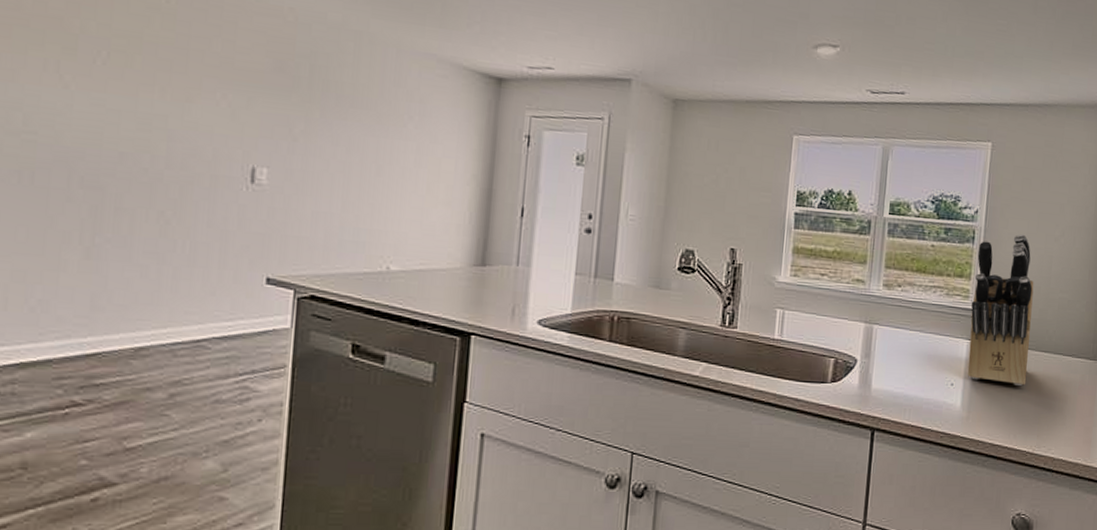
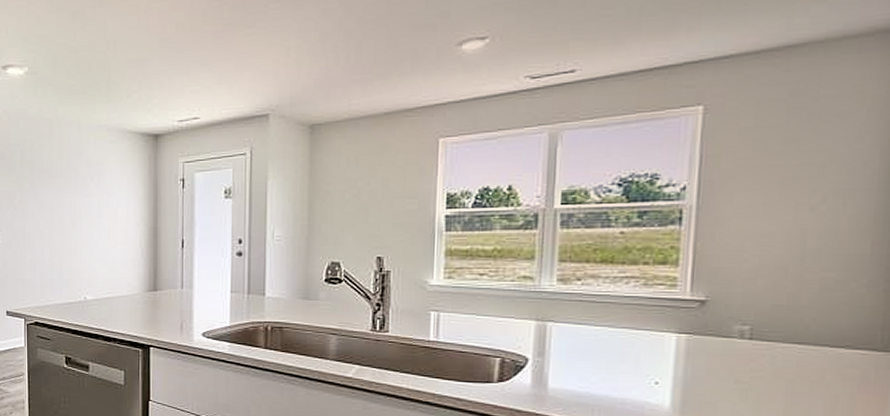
knife block: present [967,234,1034,386] -> none [678,207,778,383]

